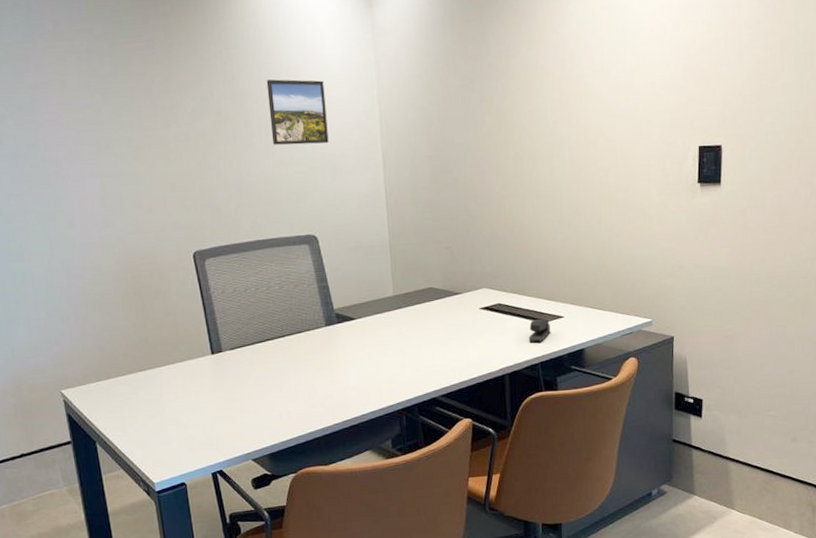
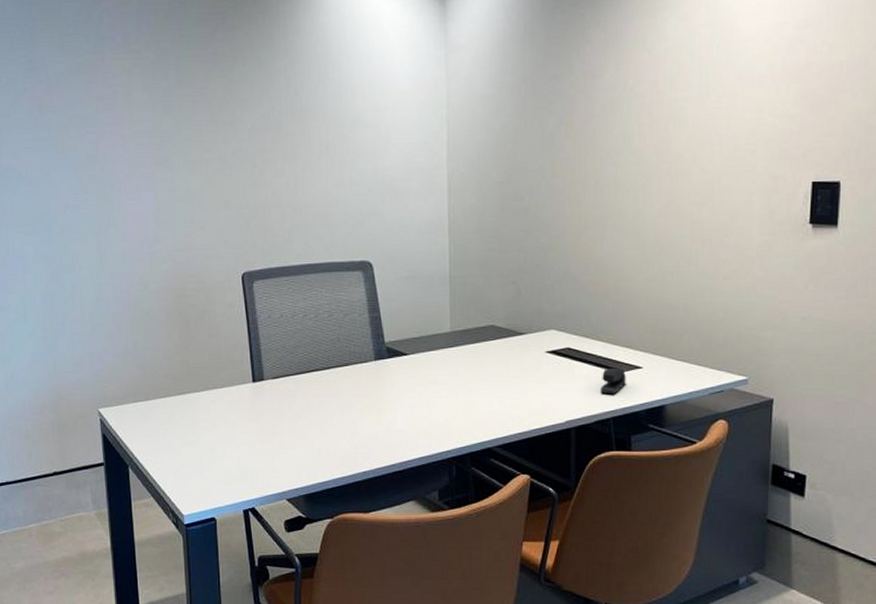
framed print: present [266,79,329,145] -> none [330,96,391,165]

